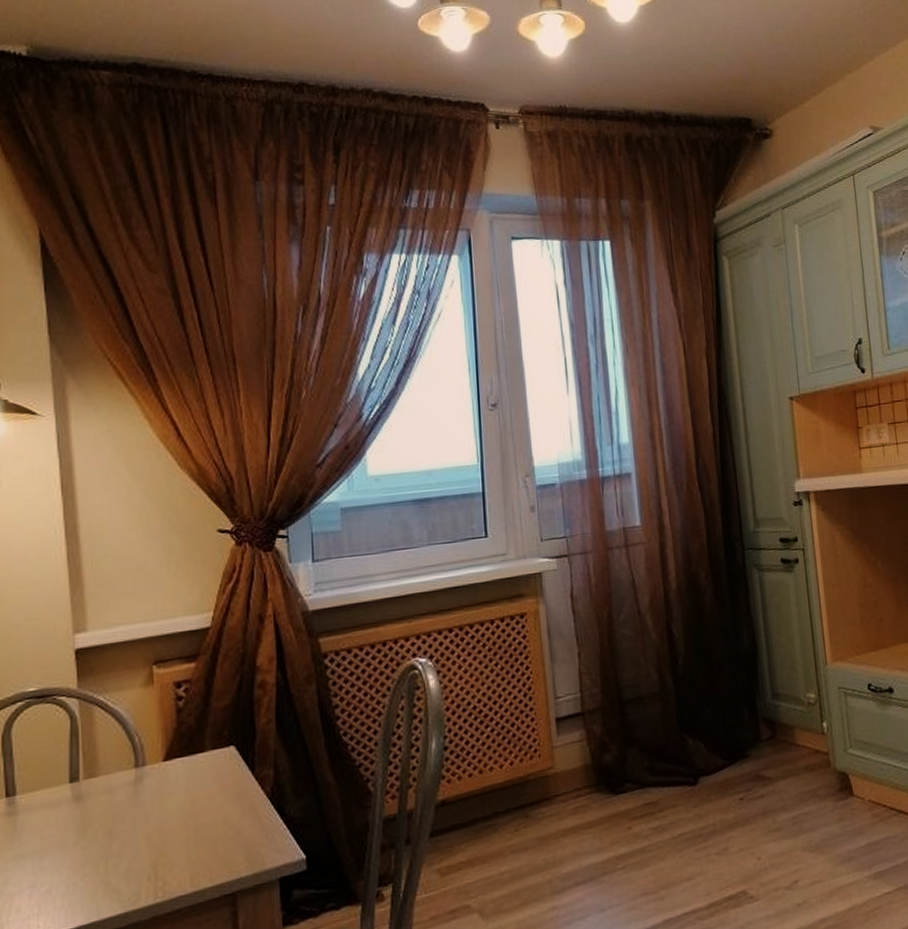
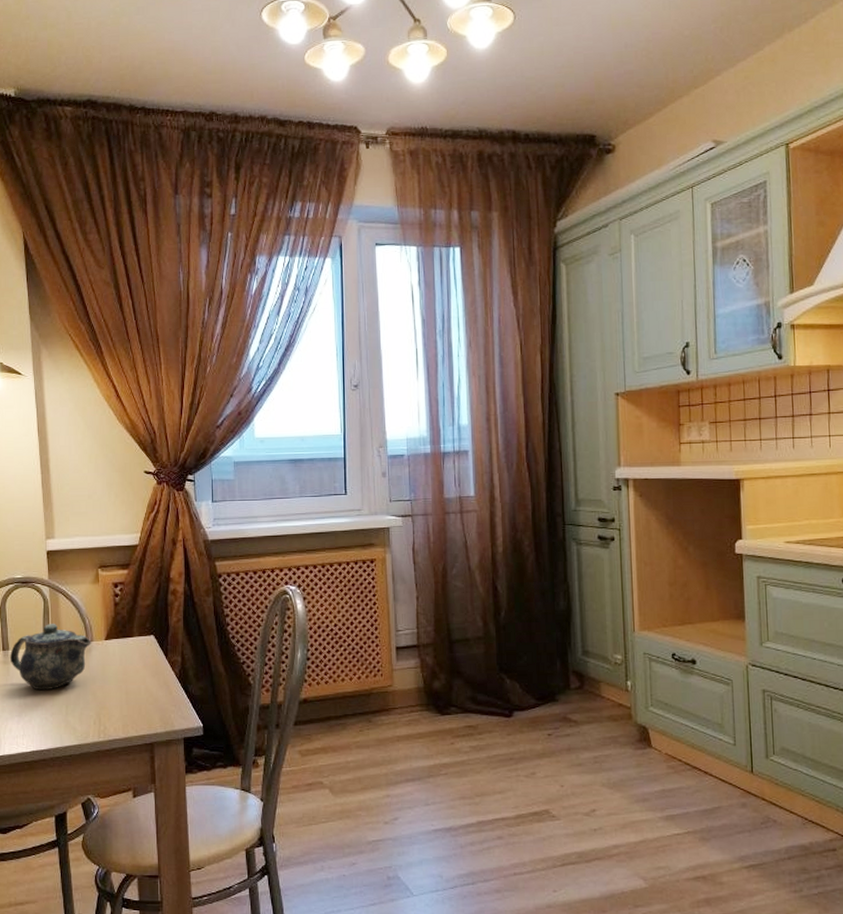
teapot: none [16,748,143,847] -> present [9,624,92,691]

